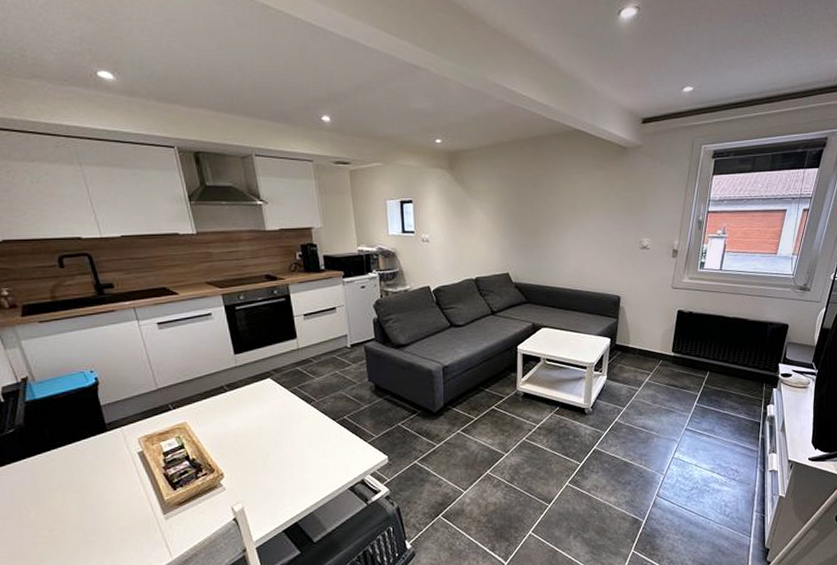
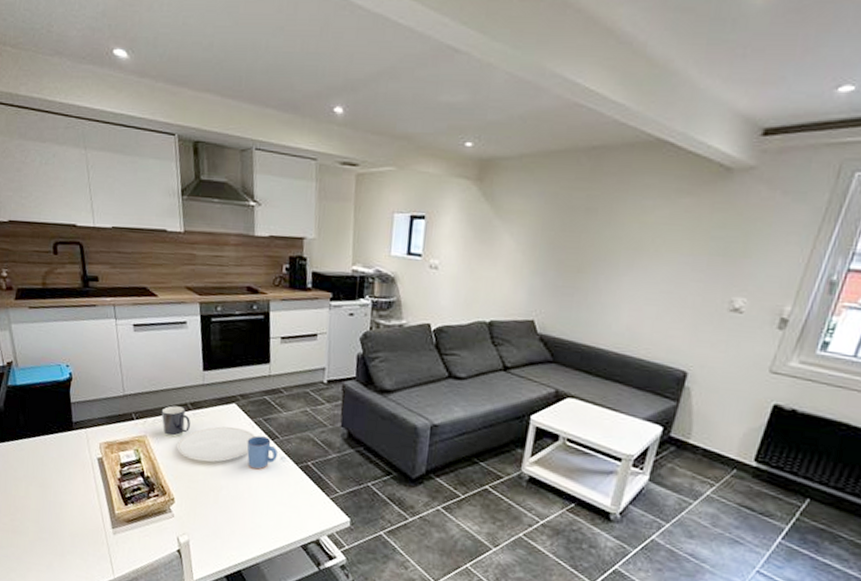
mug: none [198,390,229,419] -> present [161,405,190,438]
plate: none [219,398,293,436] -> present [177,426,256,462]
mug: none [286,402,315,432] -> present [246,435,277,470]

